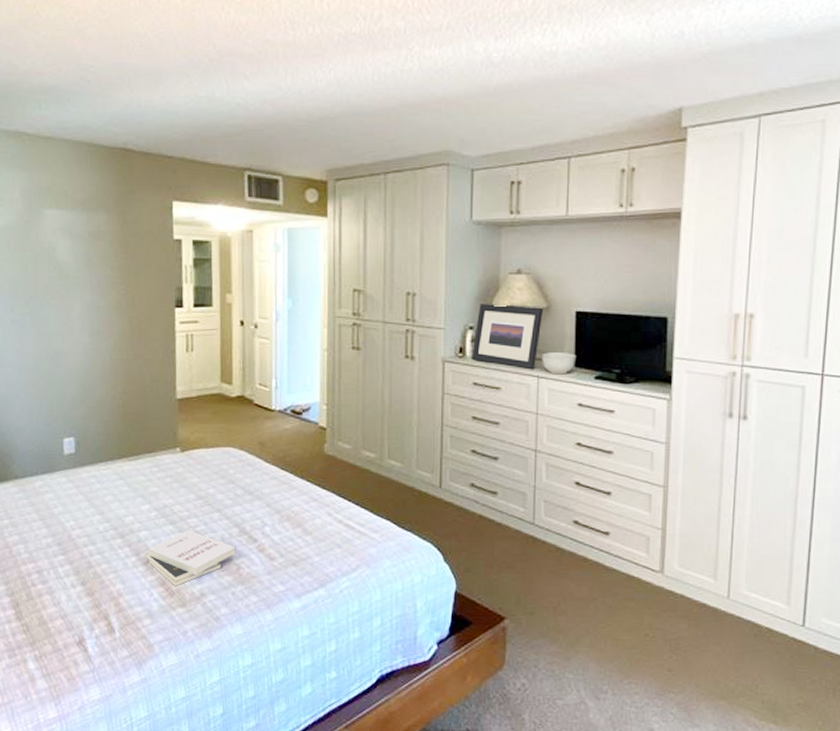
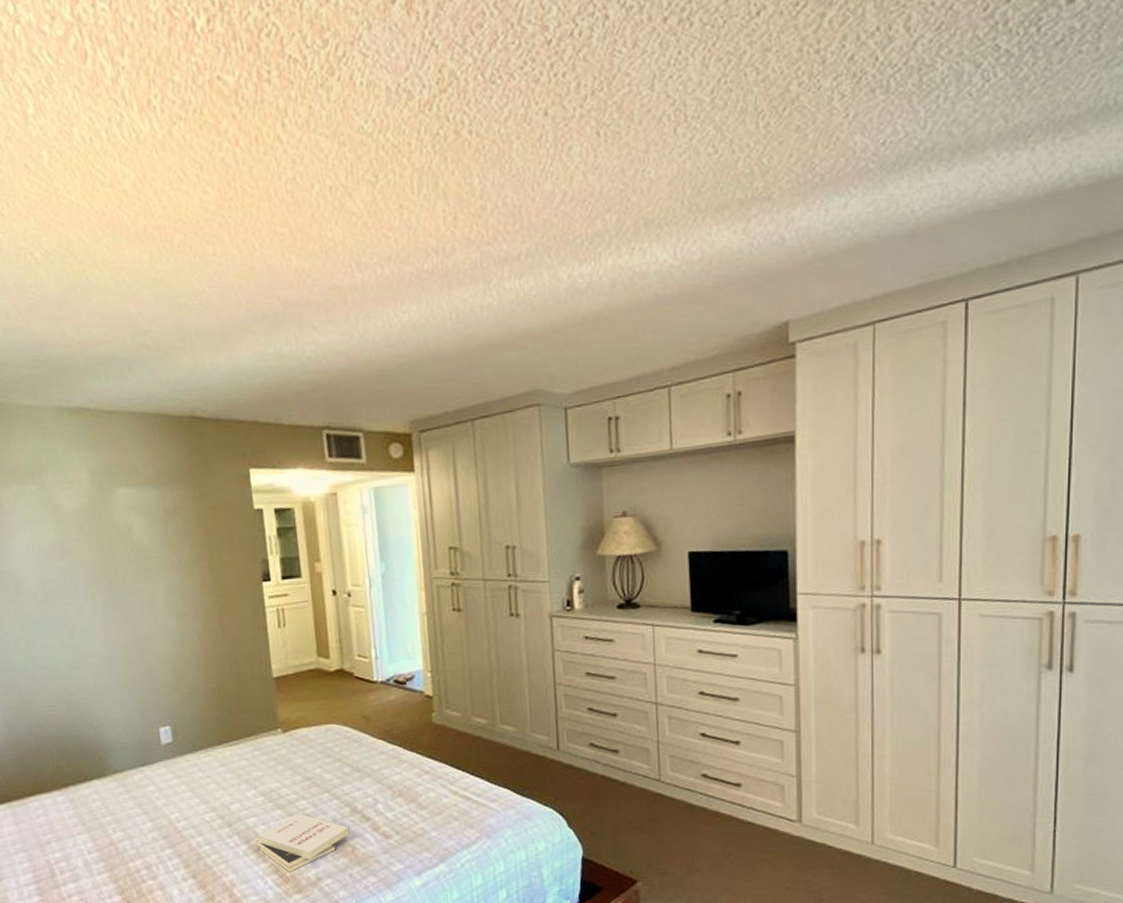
picture frame: present [471,304,544,370] -> none [580,551,654,619]
bowl: present [542,351,577,375] -> none [655,596,693,621]

